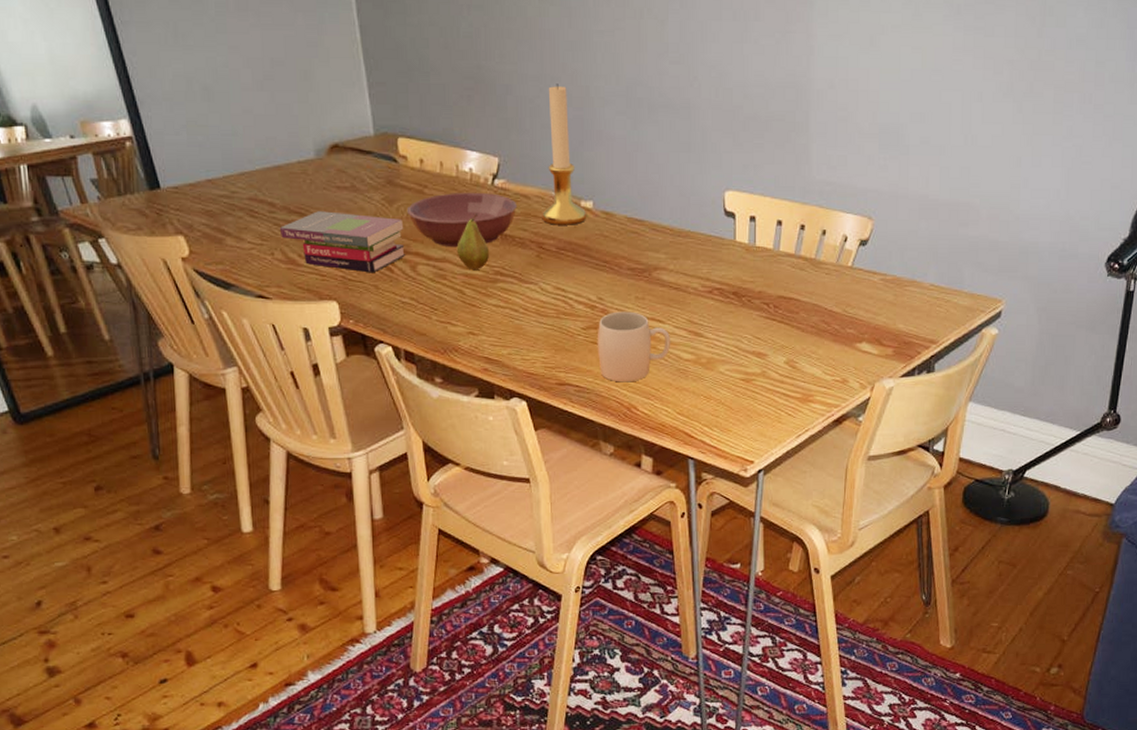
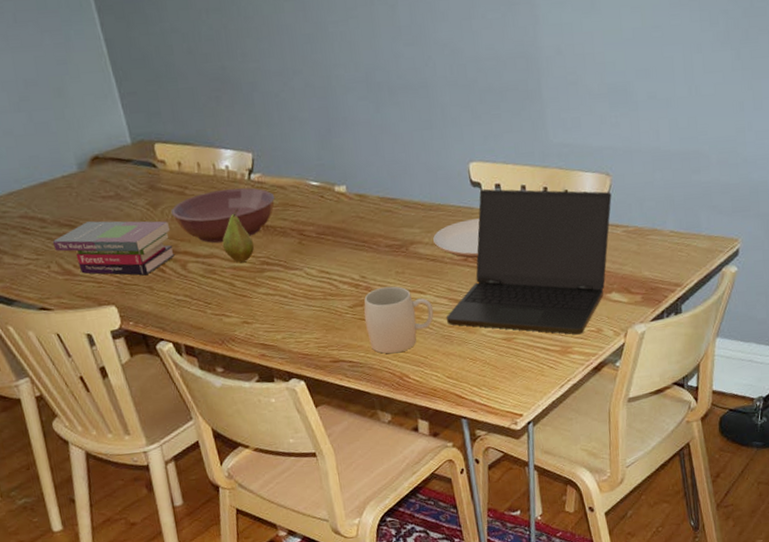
candle holder: present [542,83,587,225] -> none [291,76,342,212]
plate: none [679,250,730,292] -> present [433,219,480,259]
laptop: none [683,220,872,383] -> present [446,188,612,335]

